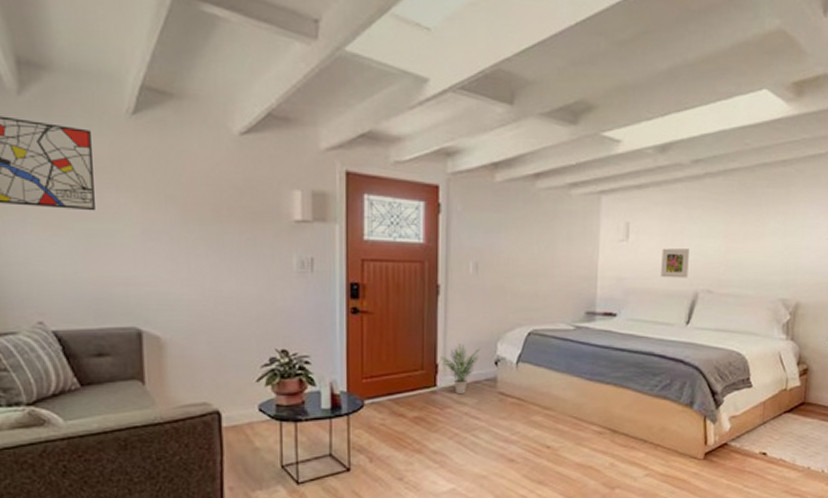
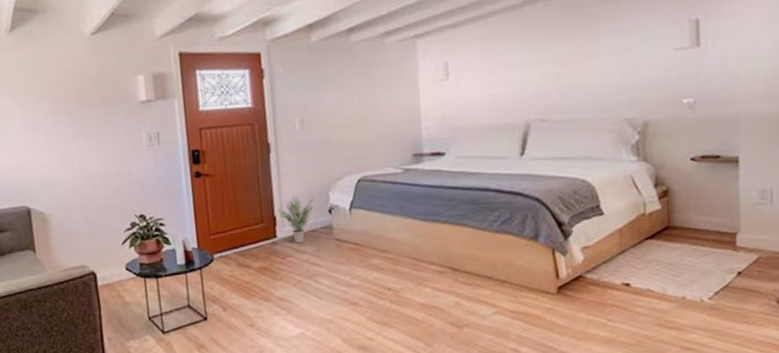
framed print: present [661,248,689,278] -> none [485,80,517,112]

